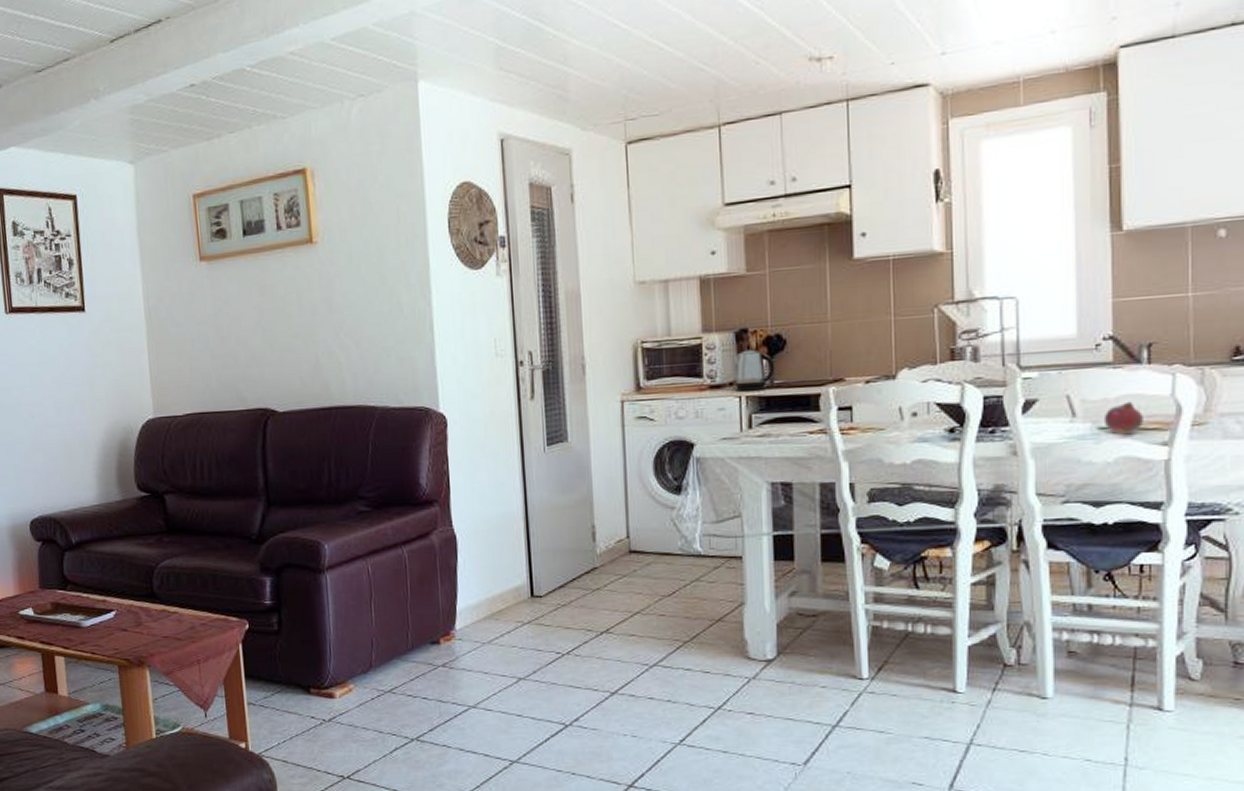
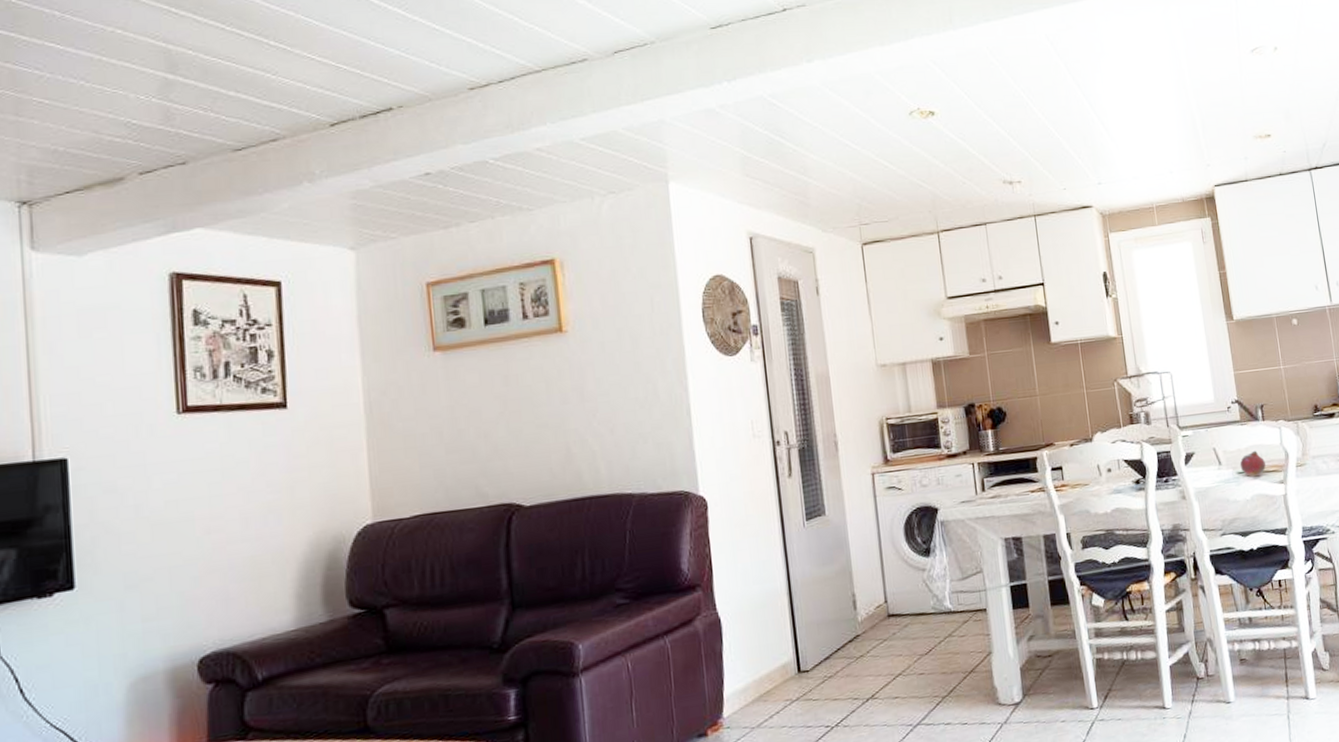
kettle: present [733,349,775,392] -> none [964,421,1000,459]

